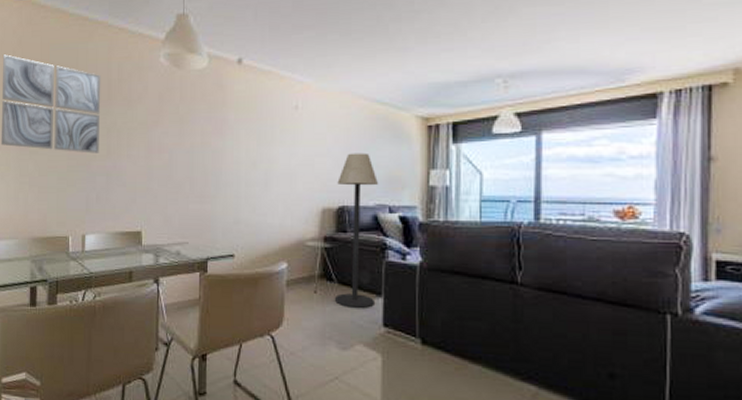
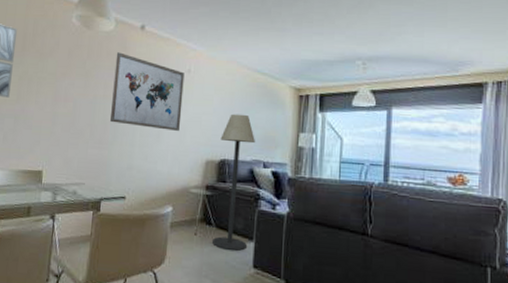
wall art: none [210,92,291,177] -> present [109,52,185,131]

